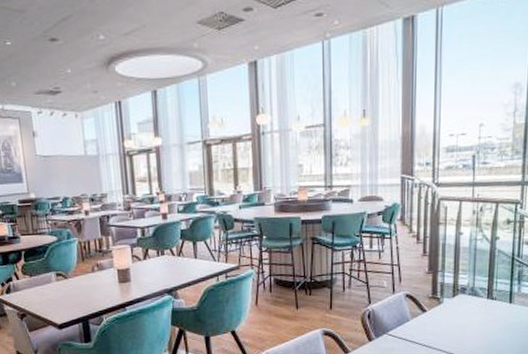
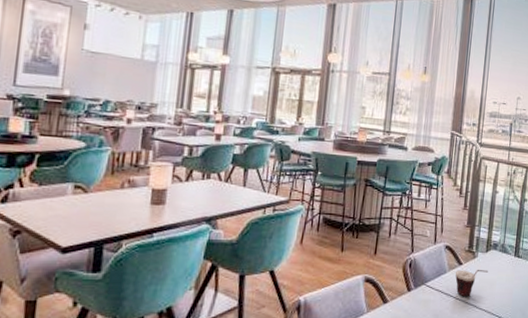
cup: none [418,315,458,343] -> present [455,270,489,297]

